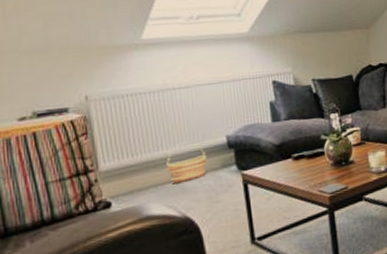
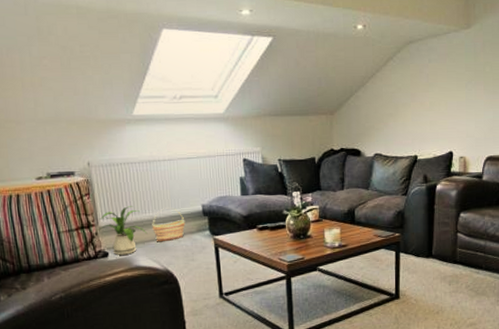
house plant: none [97,143,161,205] -> present [98,206,148,255]

